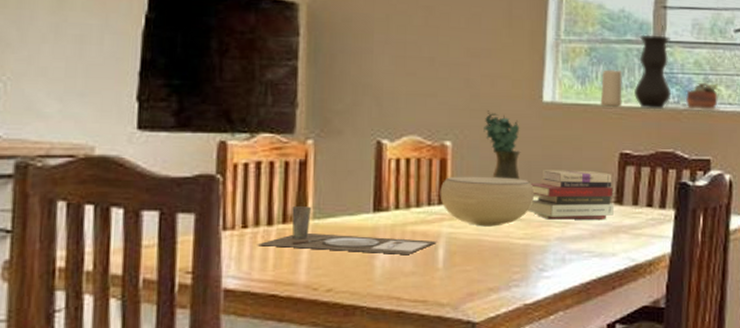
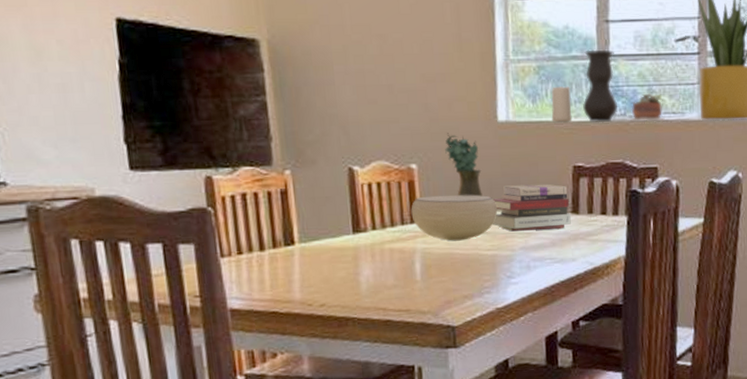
place setting: present [257,206,437,255] -> none [253,232,414,271]

